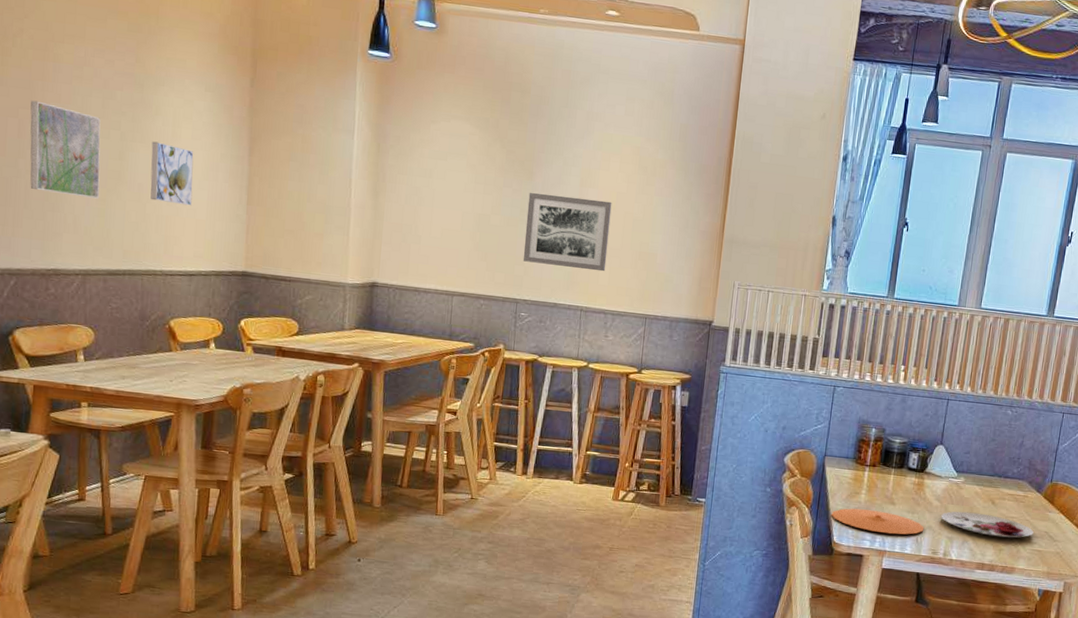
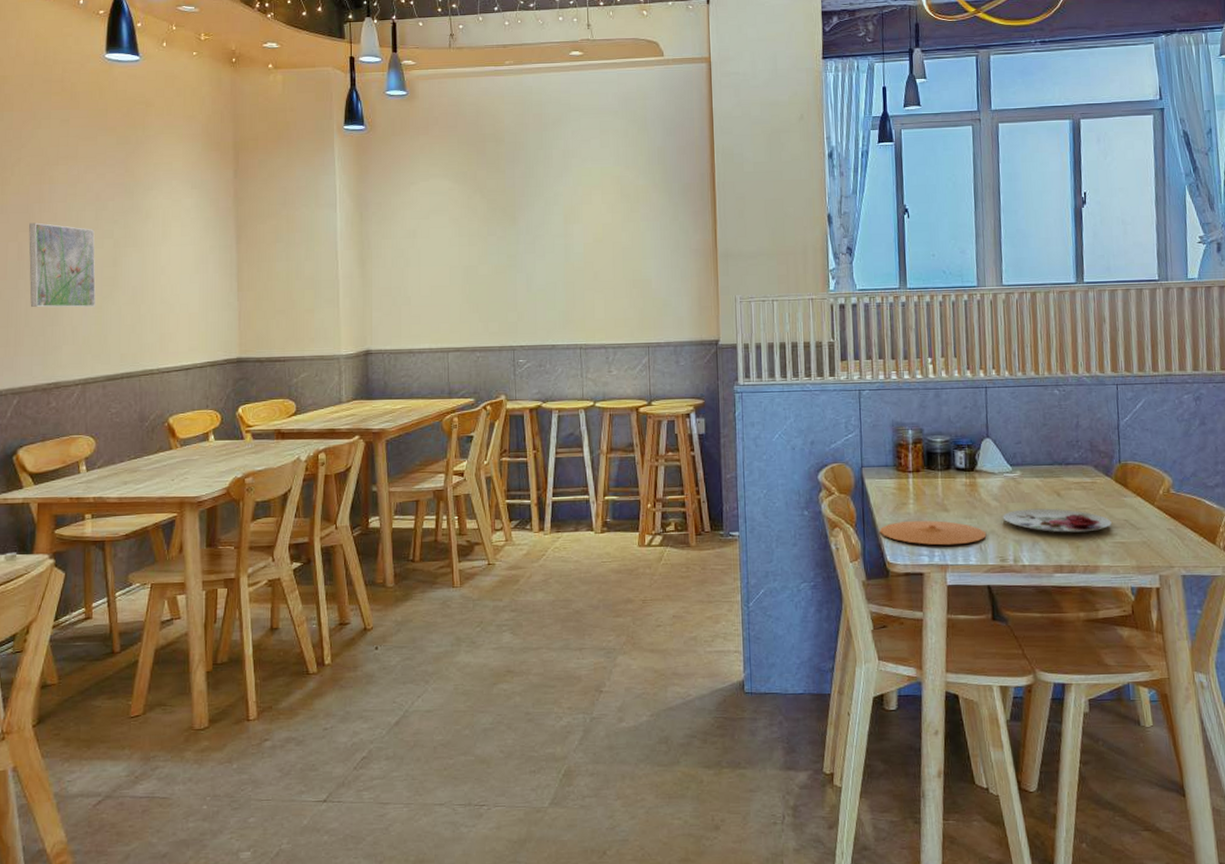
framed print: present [150,141,194,206] -> none [143,243,185,301]
wall art: present [523,192,612,272] -> none [514,234,601,307]

